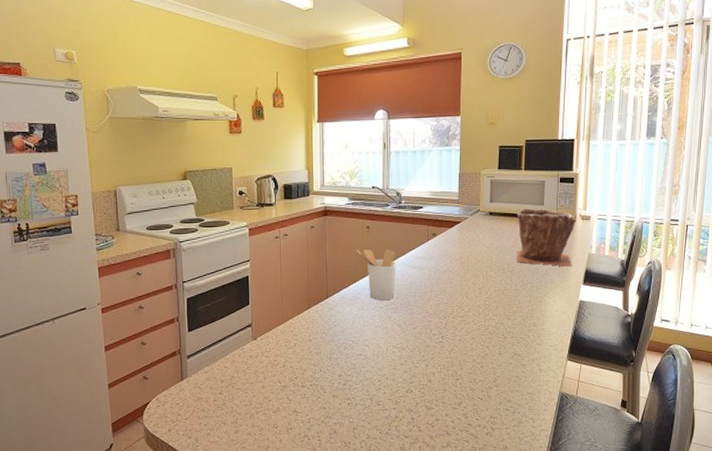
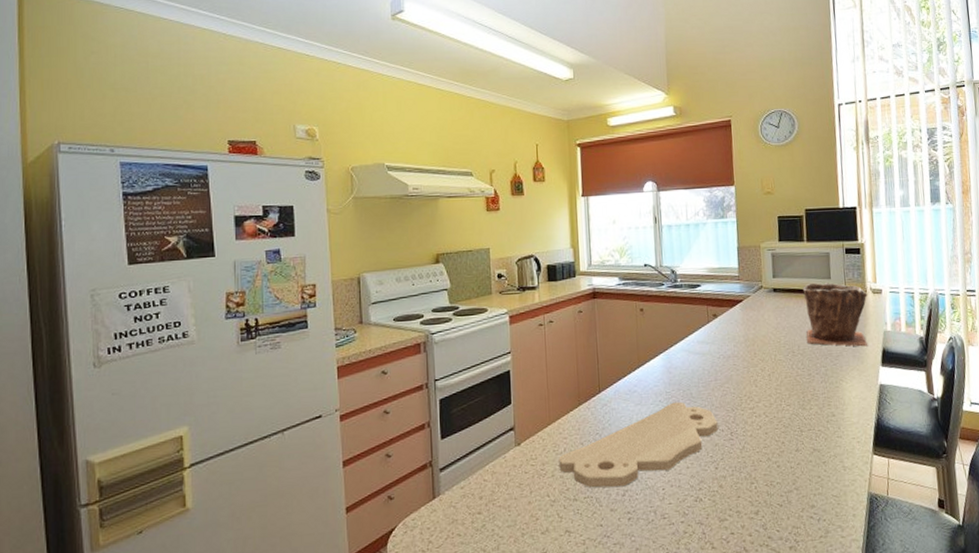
cutting board: none [289,308,430,378] -> present [559,401,718,488]
utensil holder: present [356,249,397,301] -> none [630,333,676,393]

